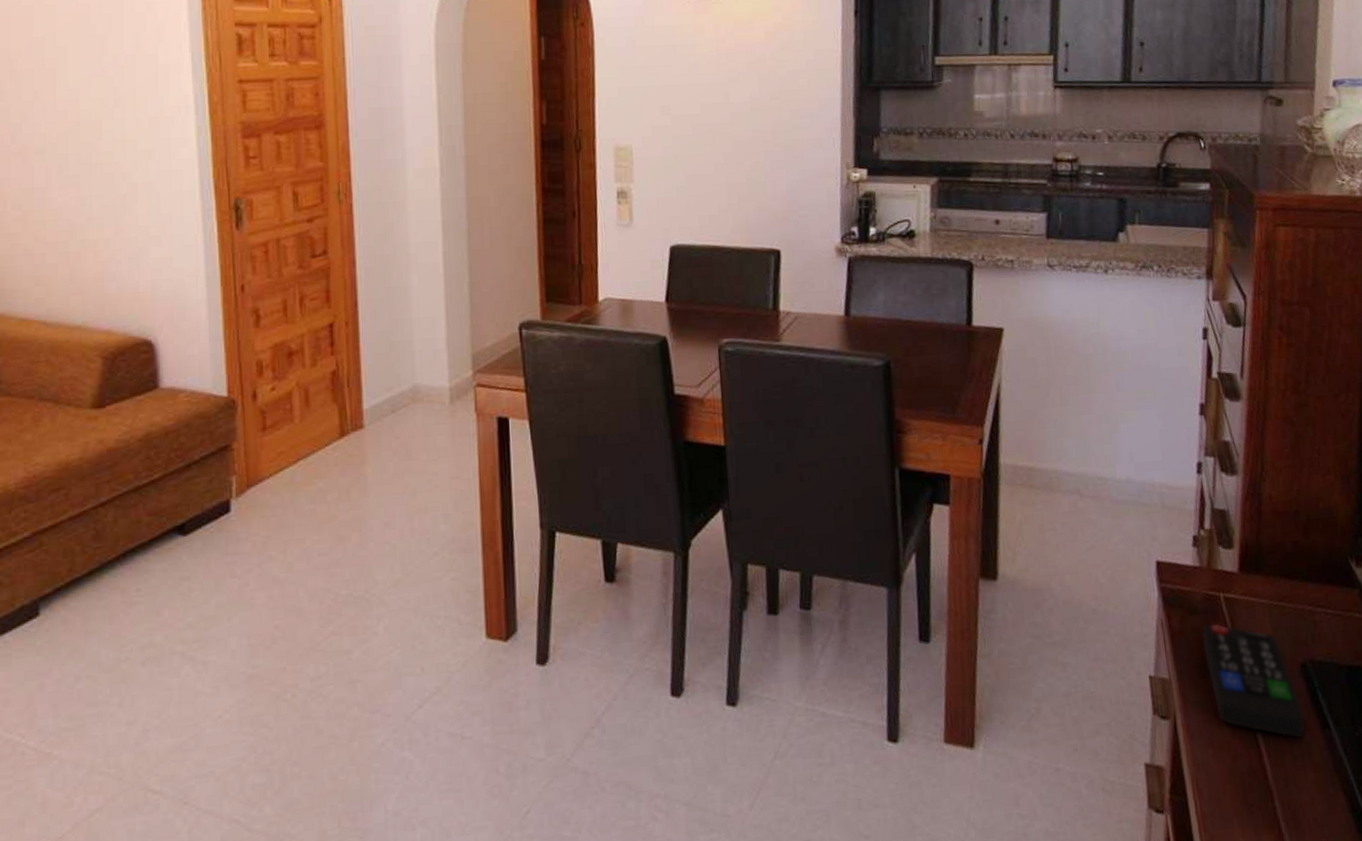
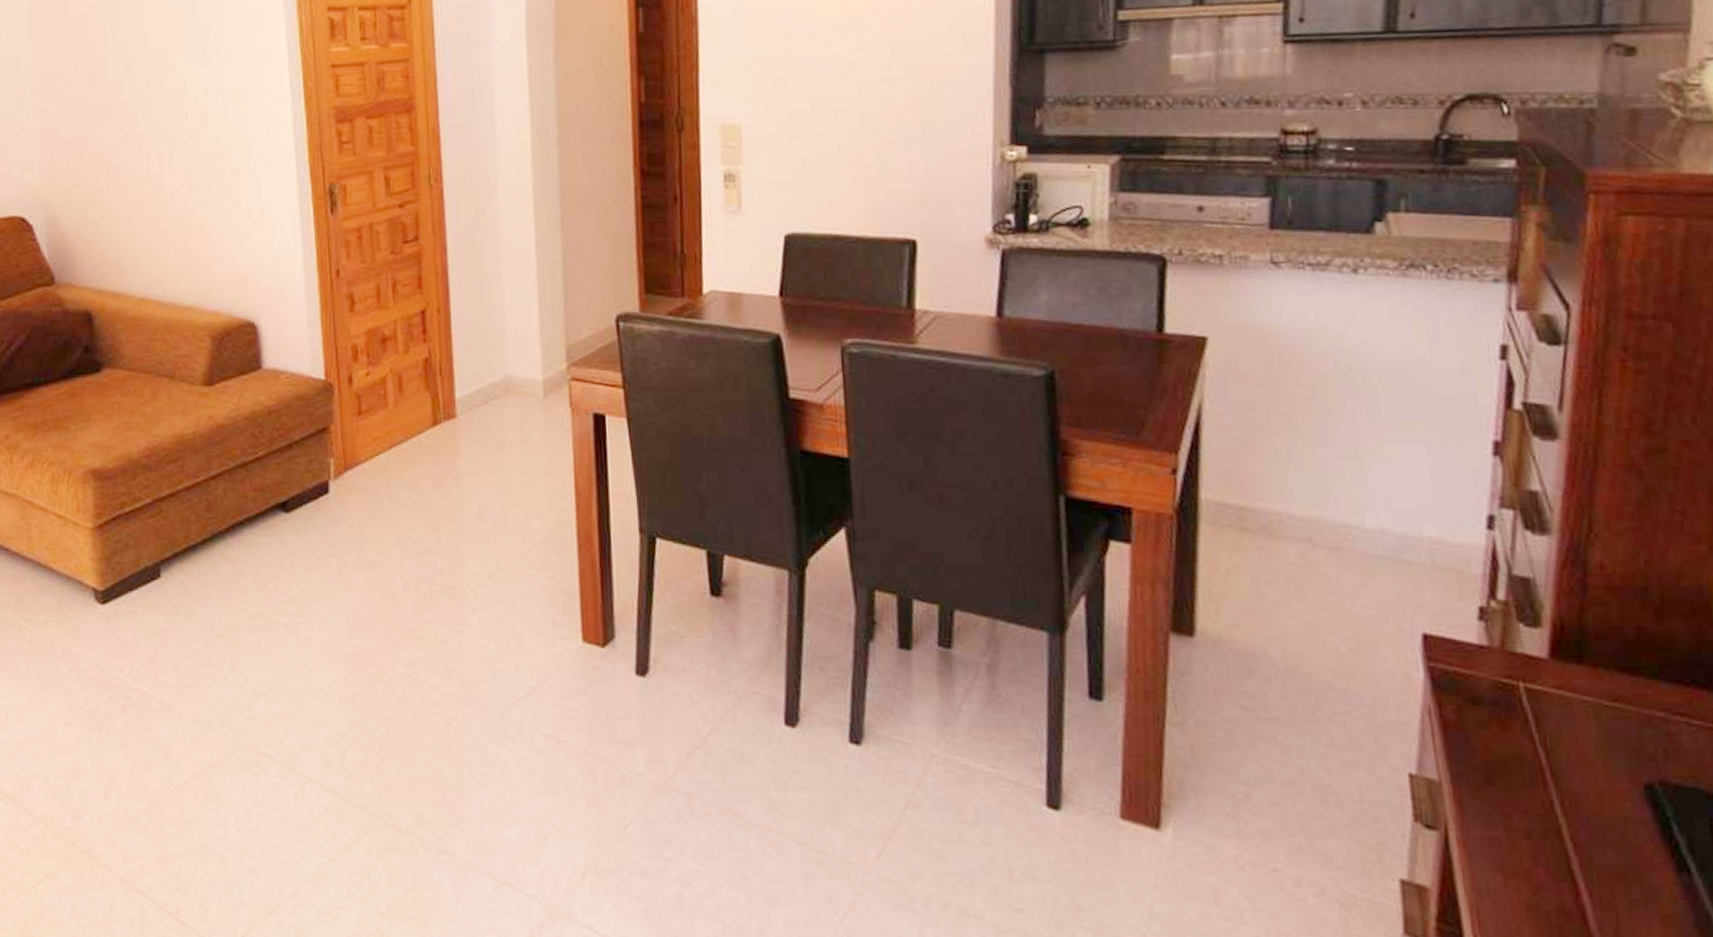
remote control: present [1201,623,1305,739] -> none [1489,718,1650,880]

